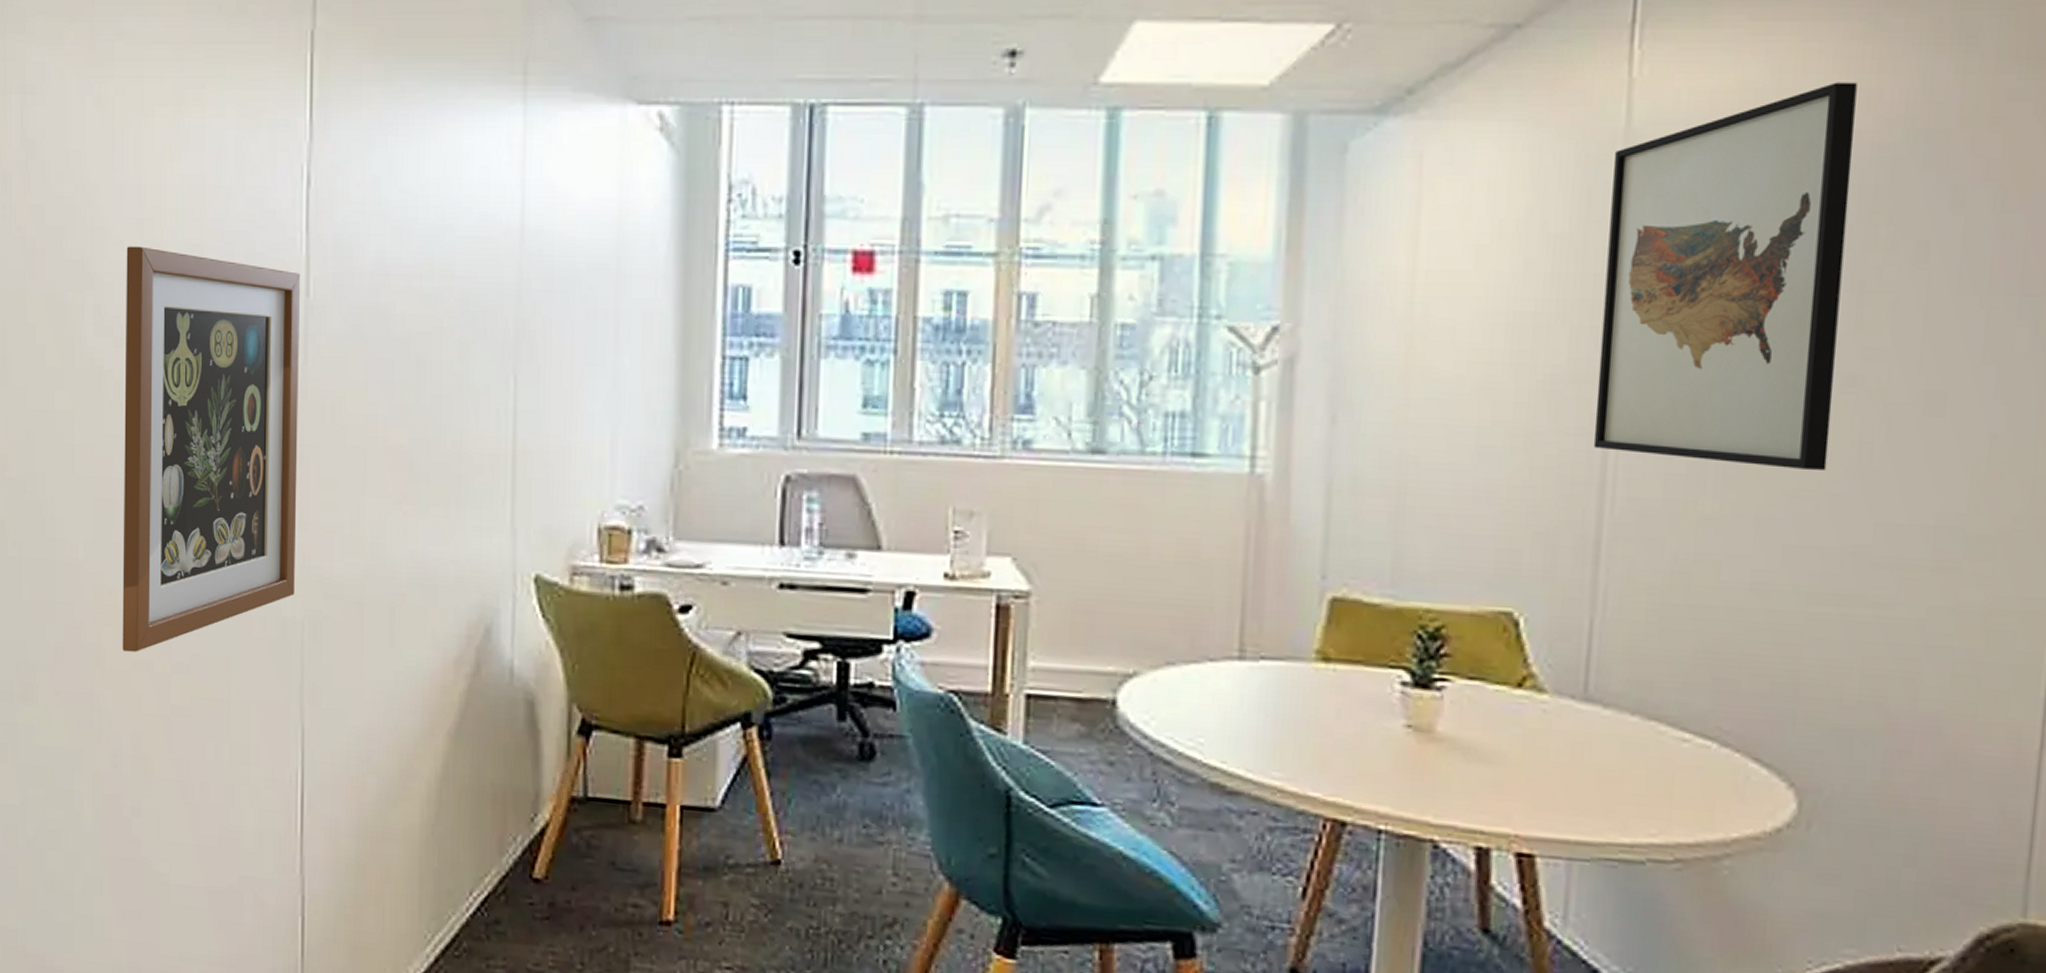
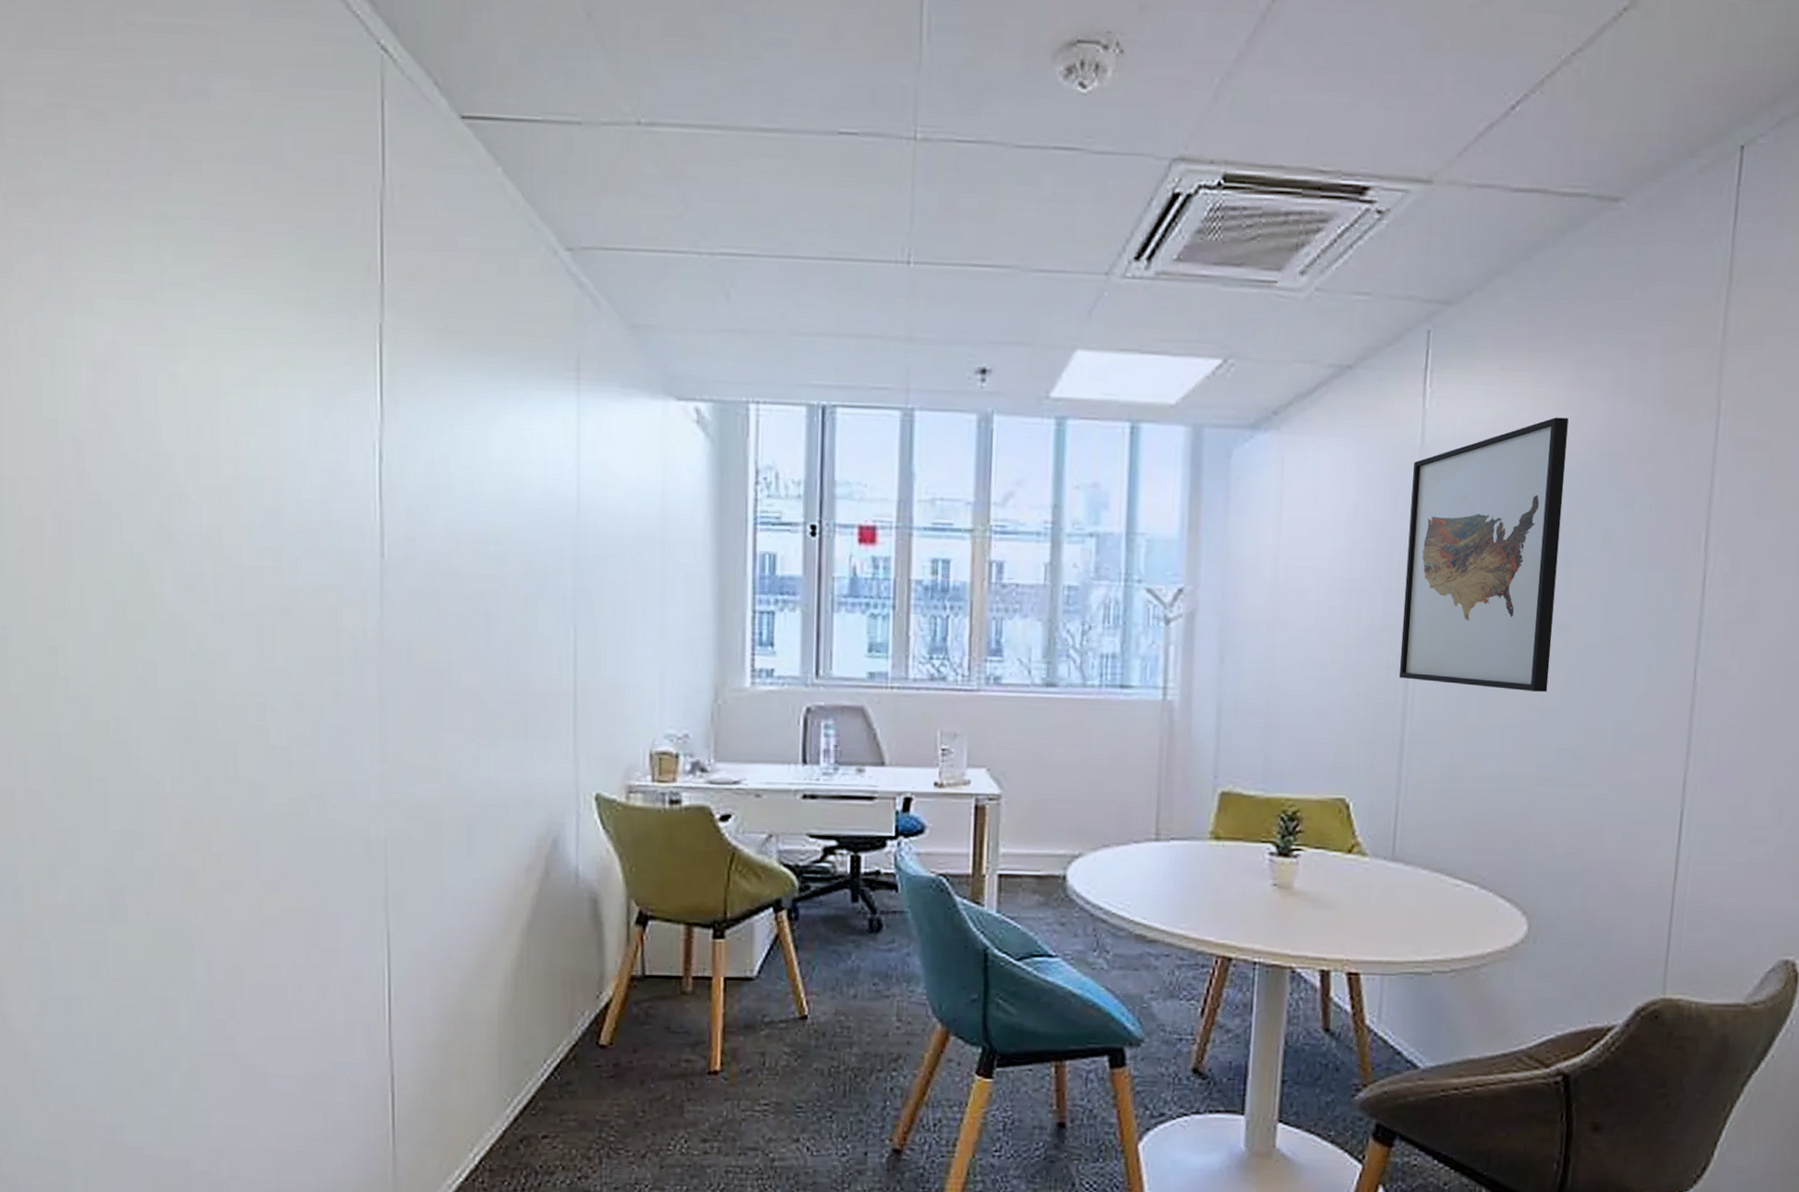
wall art: present [122,246,300,652] -> none [204,511,378,873]

